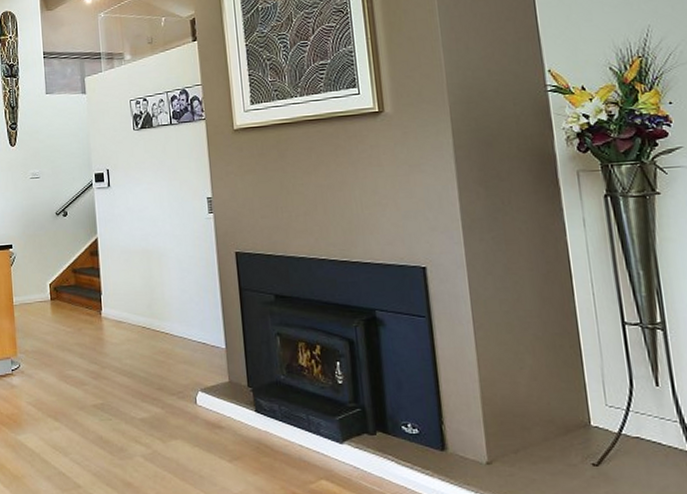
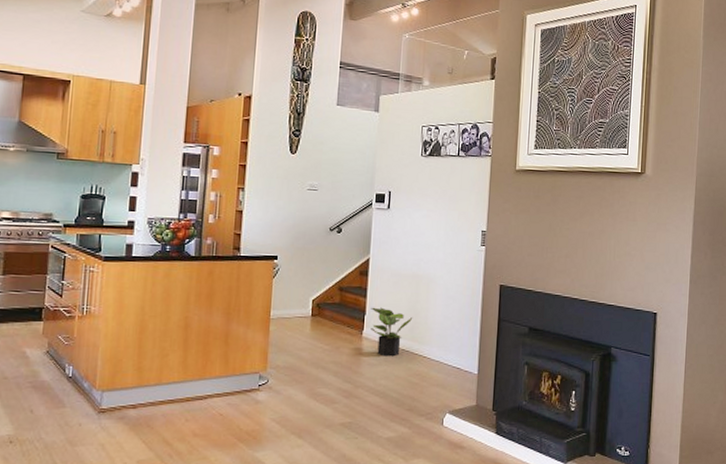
potted plant: none [106,286,149,336] -> present [371,307,413,357]

